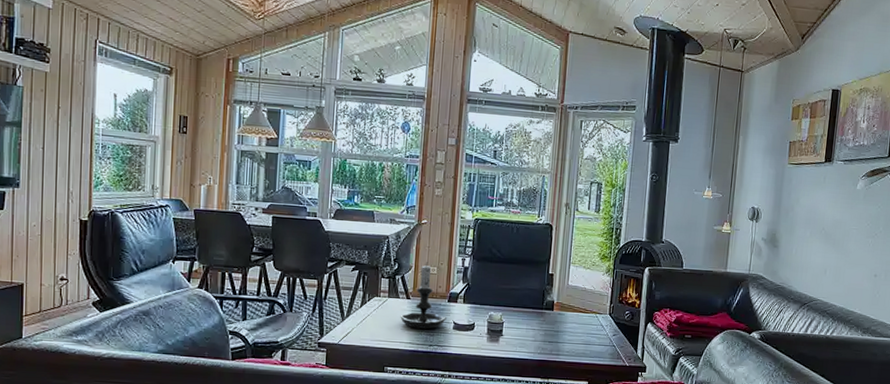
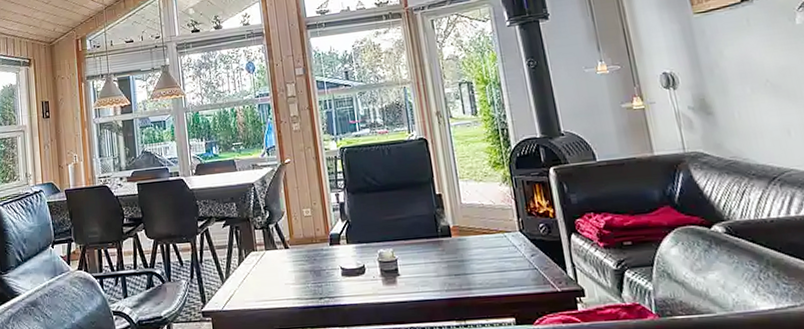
candle holder: present [400,262,446,329] -> none [282,204,332,281]

